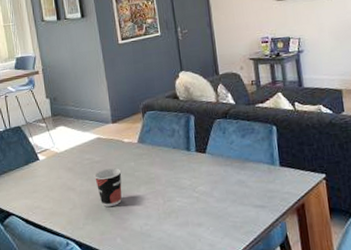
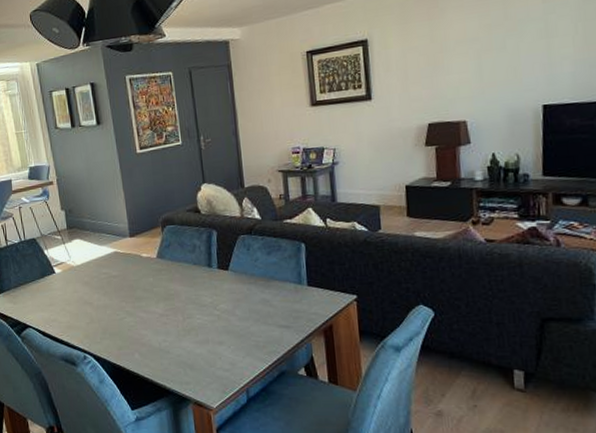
cup: present [93,168,122,207] -> none [111,283,140,322]

